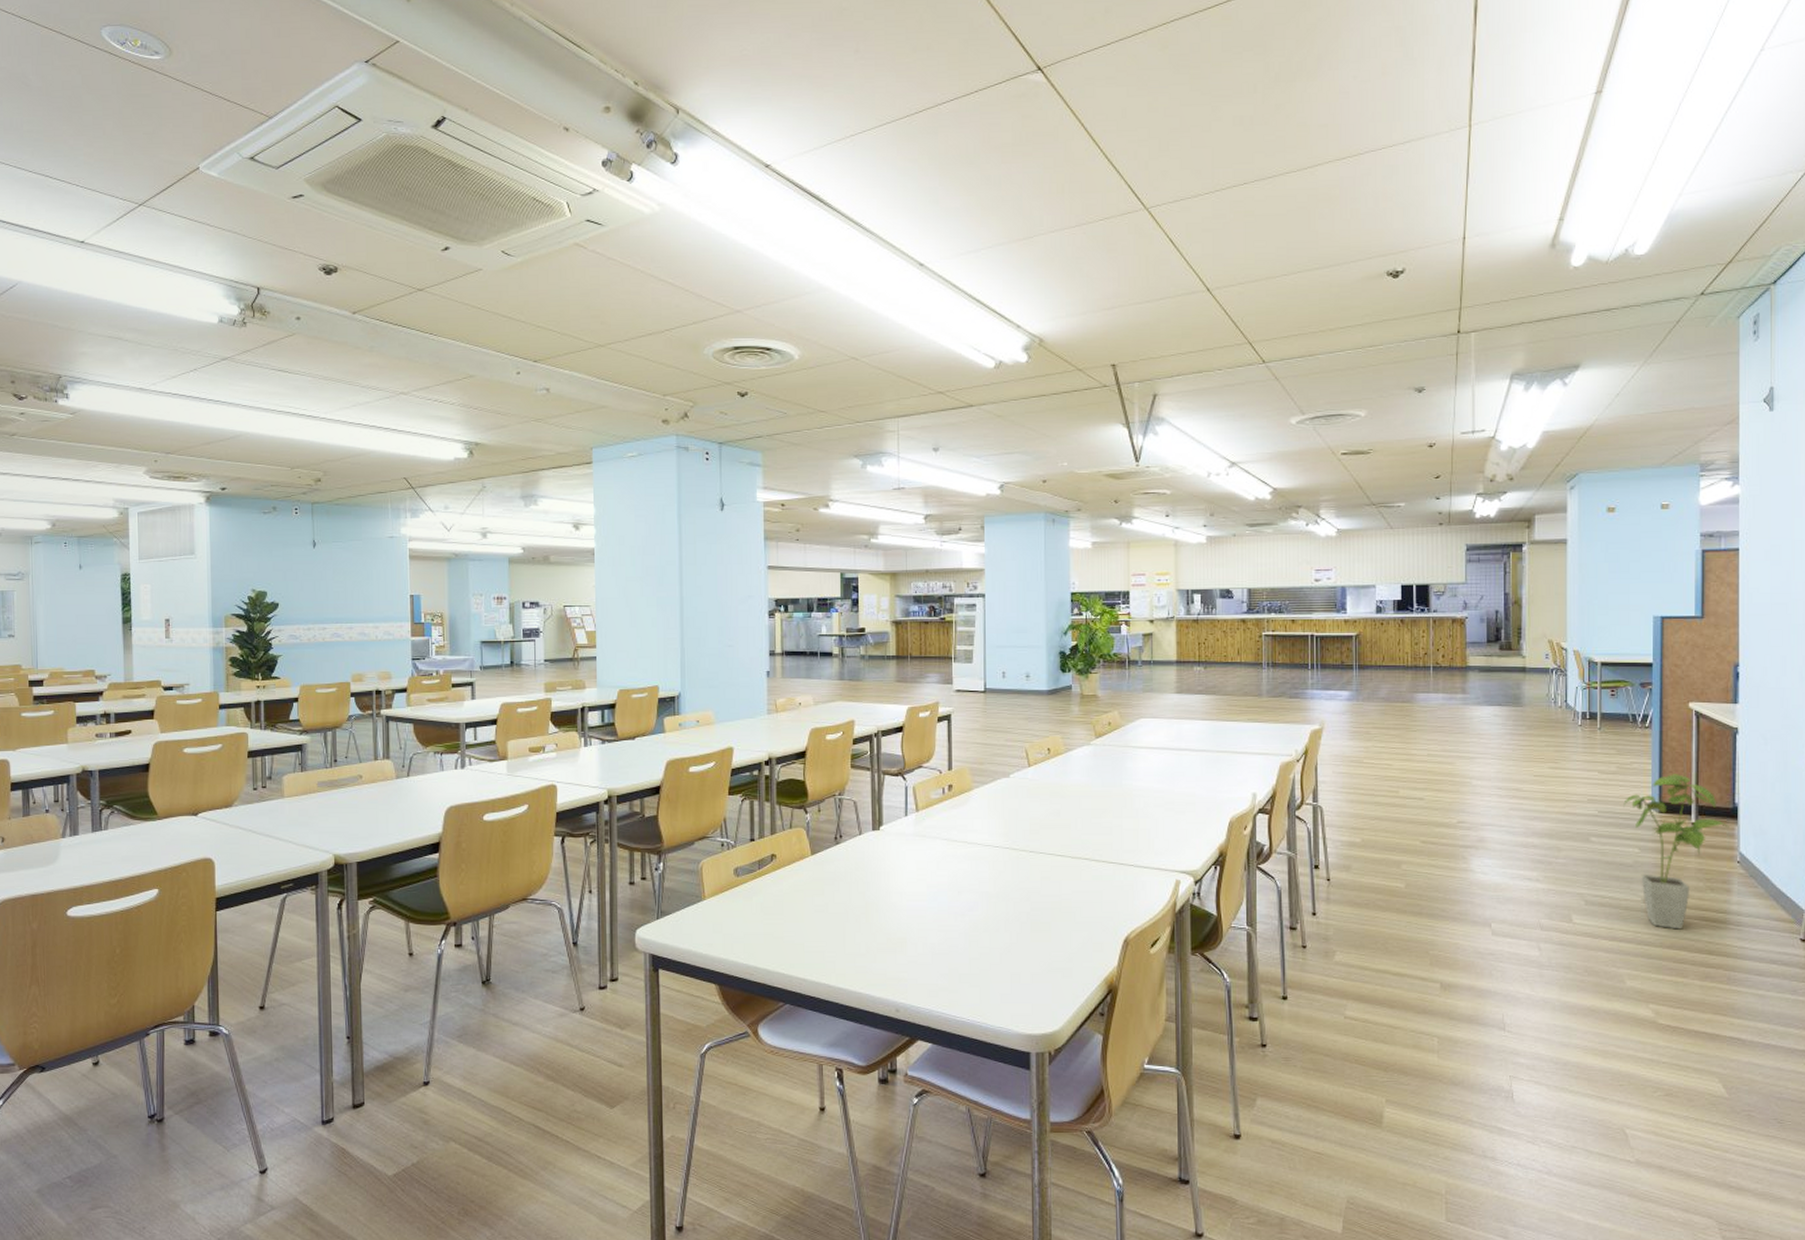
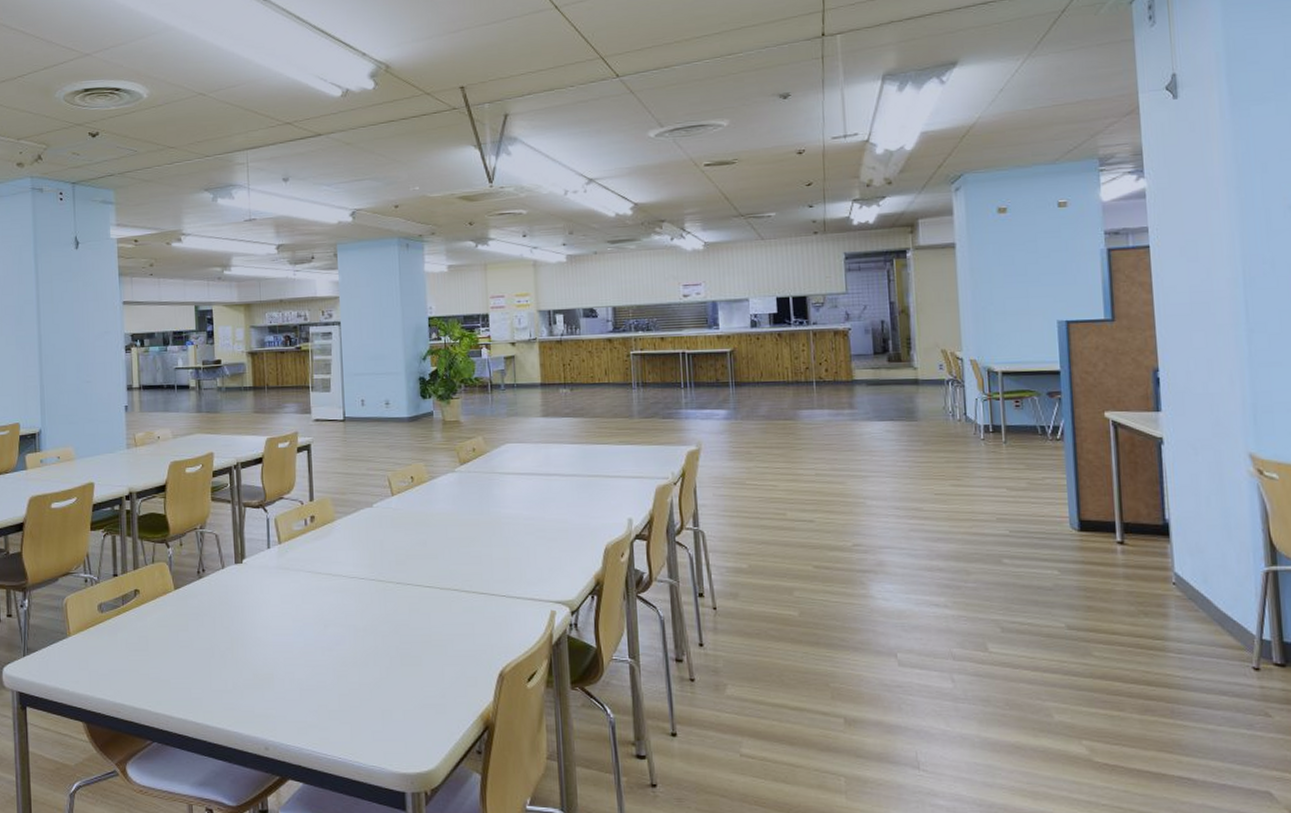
house plant: present [1623,774,1729,930] -> none [1037,489,1161,658]

